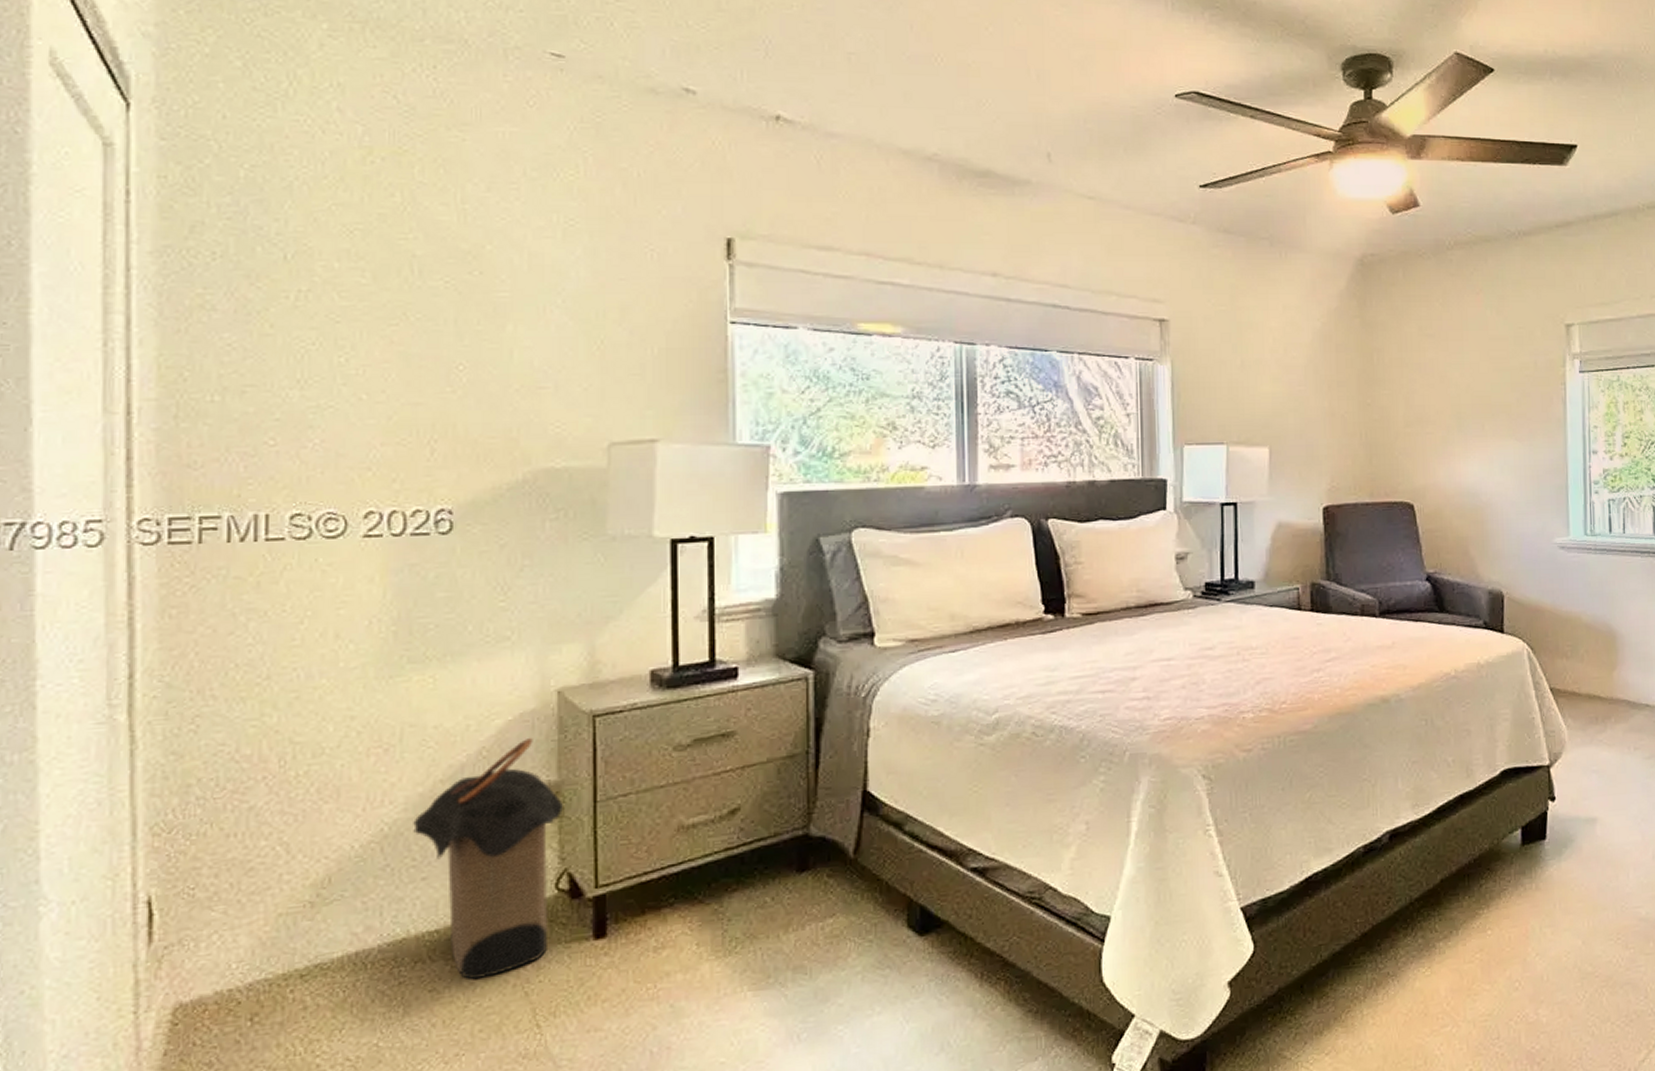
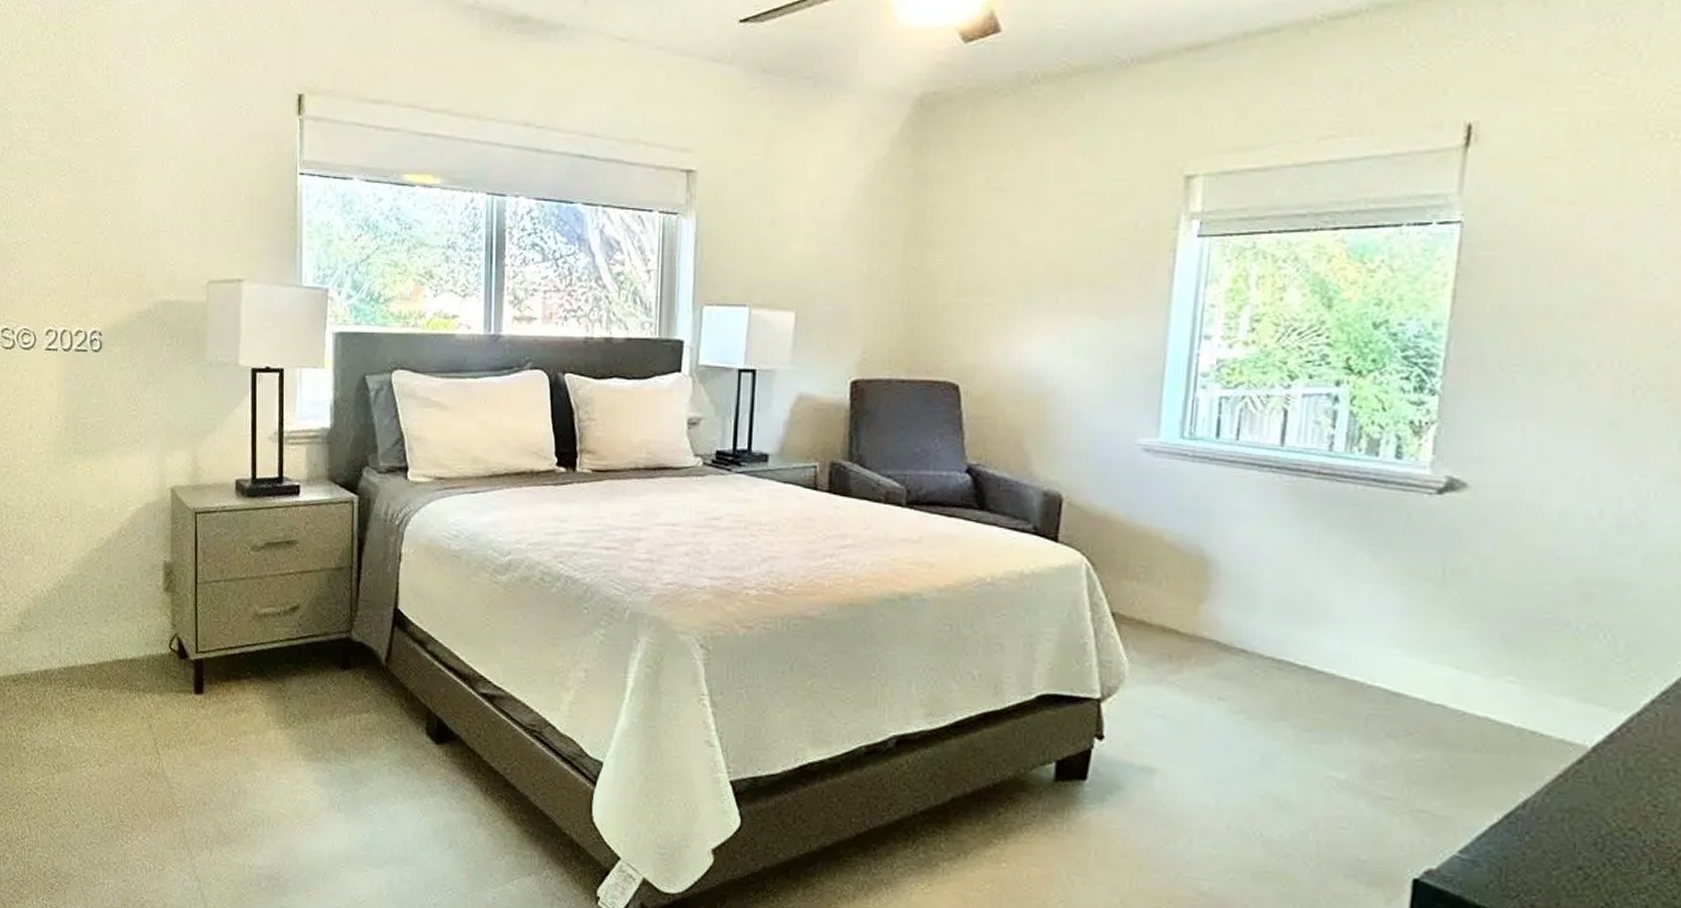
laundry hamper: present [413,738,563,980] -> none [79,525,174,708]

